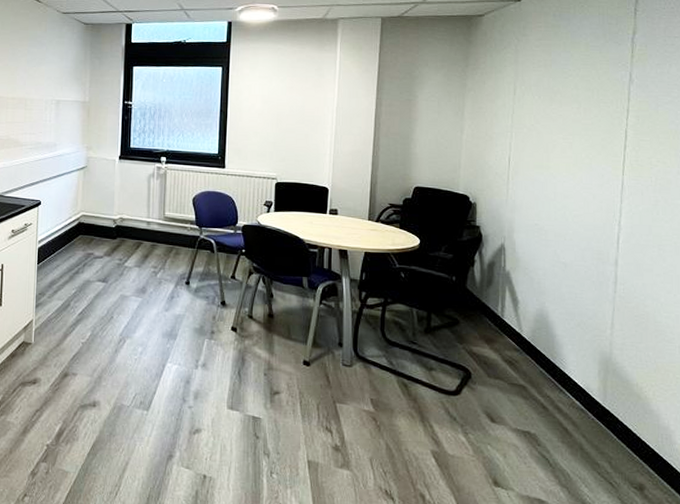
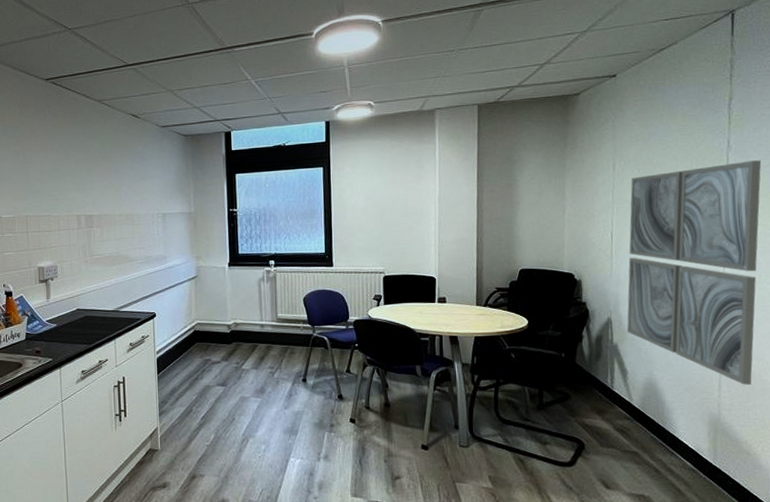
wall art: none [521,96,663,326] -> present [627,160,762,386]

